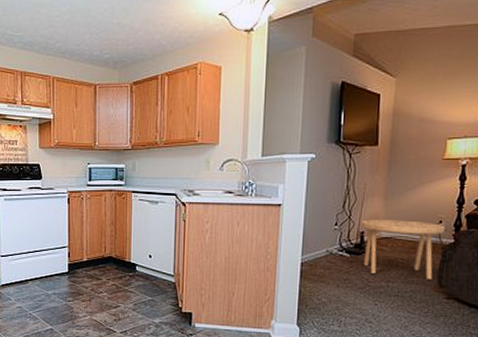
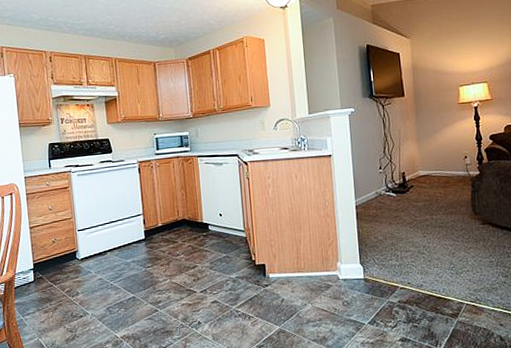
side table: present [360,220,446,281] -> none [400,158,471,210]

